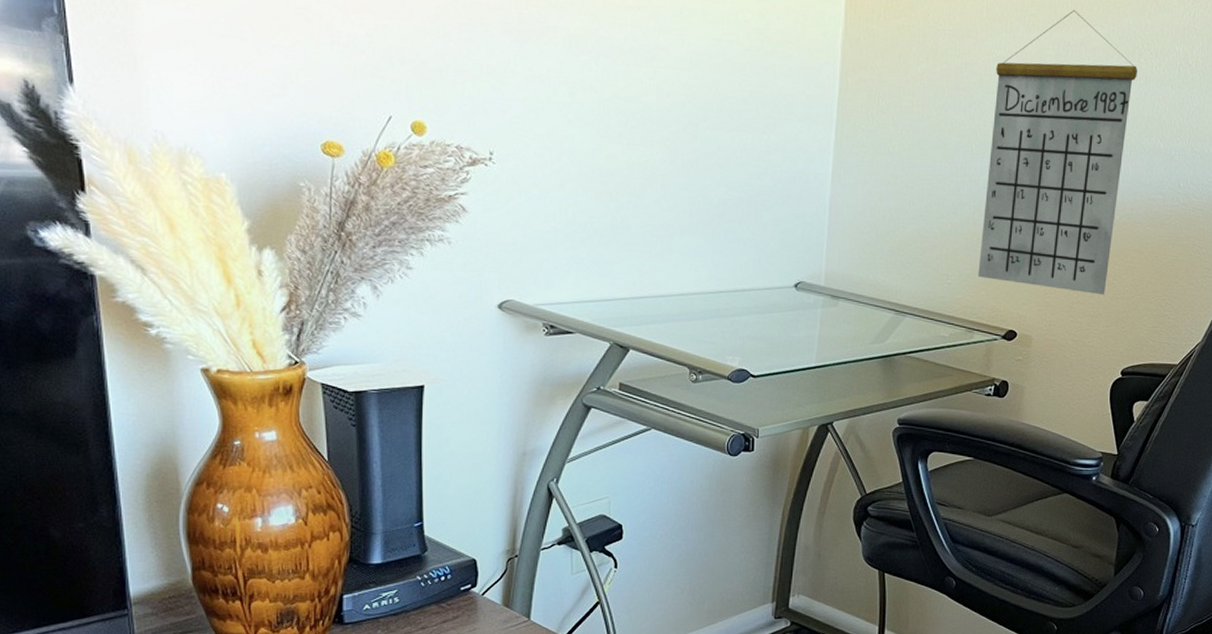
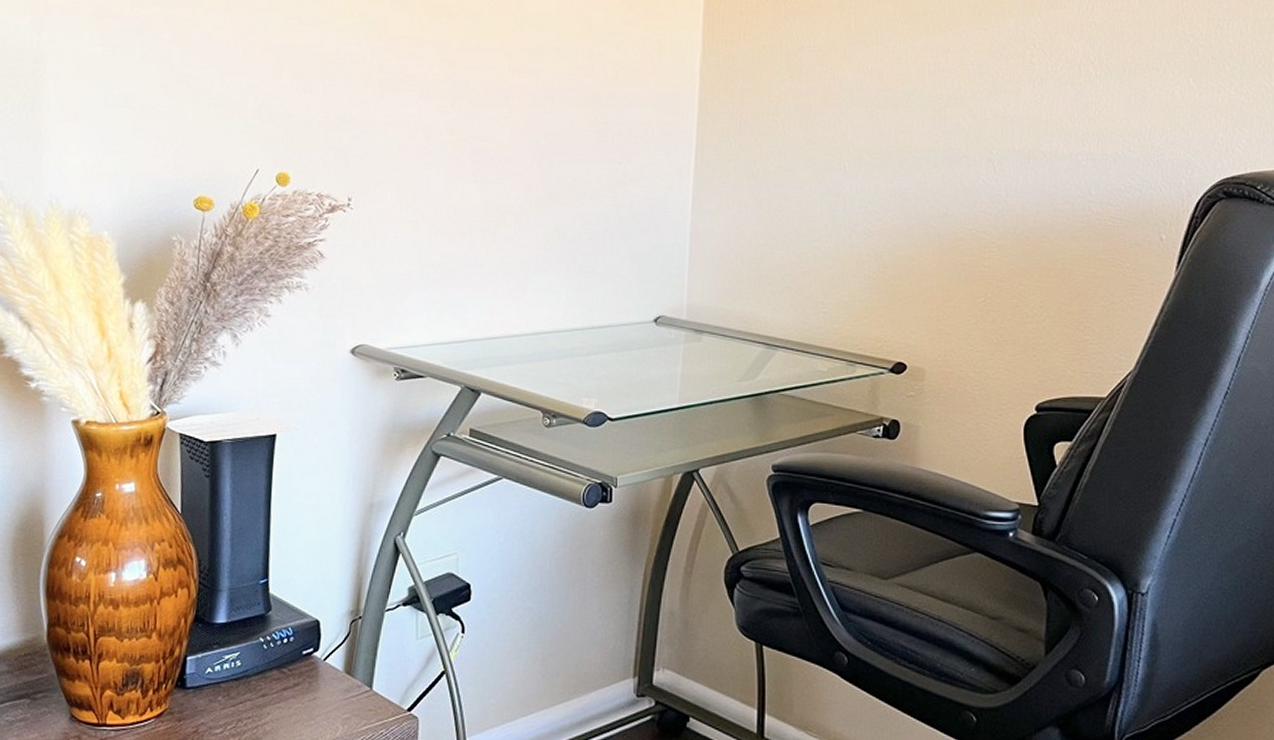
calendar: present [978,10,1137,295] -> none [858,15,1030,320]

